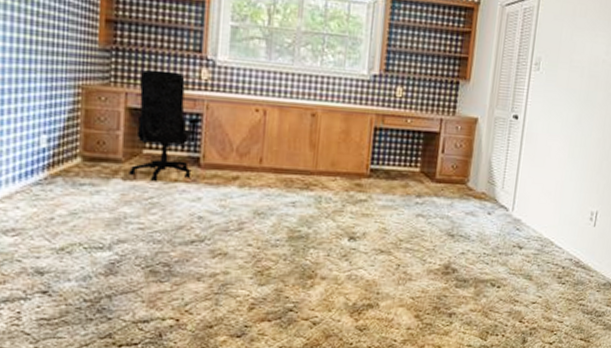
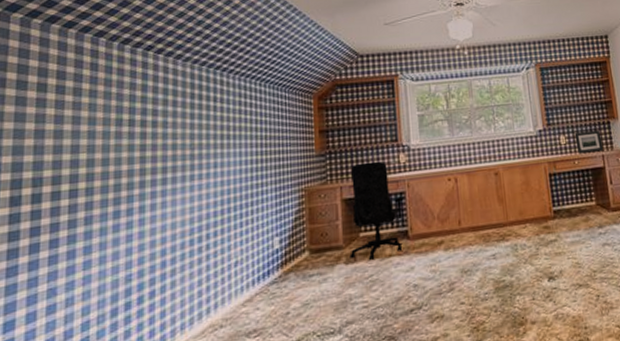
picture frame: none [413,87,446,114] -> present [574,129,604,154]

